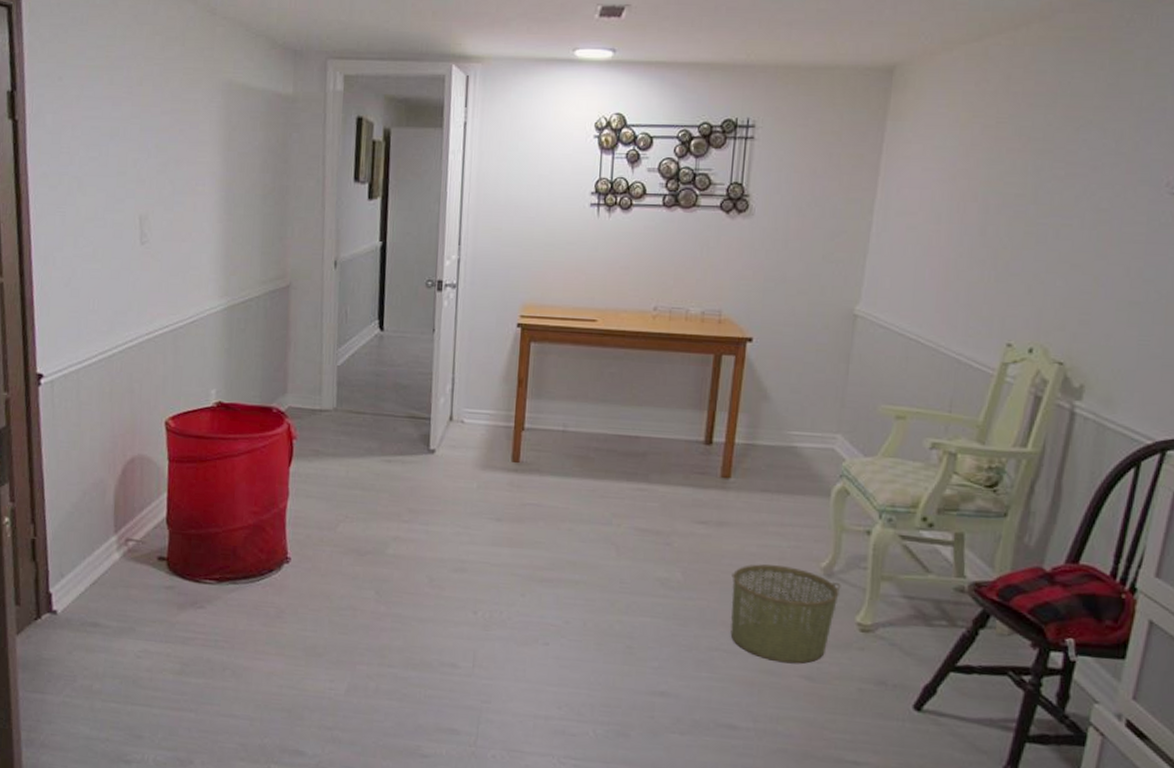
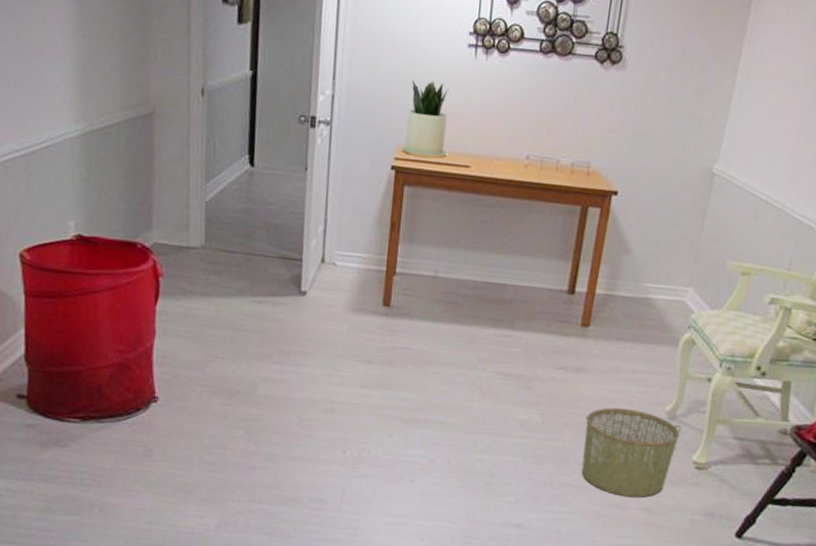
planter: none [525,241,574,314] -> present [400,80,449,158]

